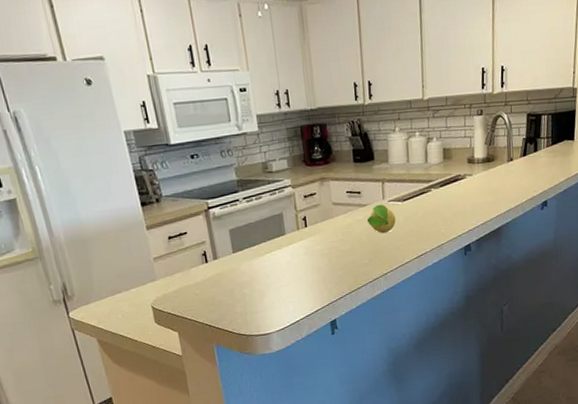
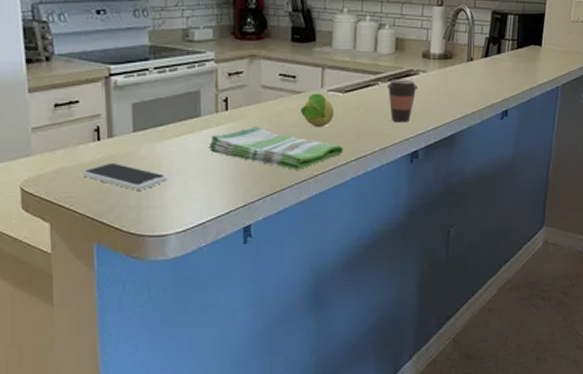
smartphone: none [197,279,265,300] -> present [82,162,168,190]
dish towel: none [295,237,407,271] -> present [209,126,344,170]
coffee cup: none [438,183,466,222] -> present [386,79,417,123]

